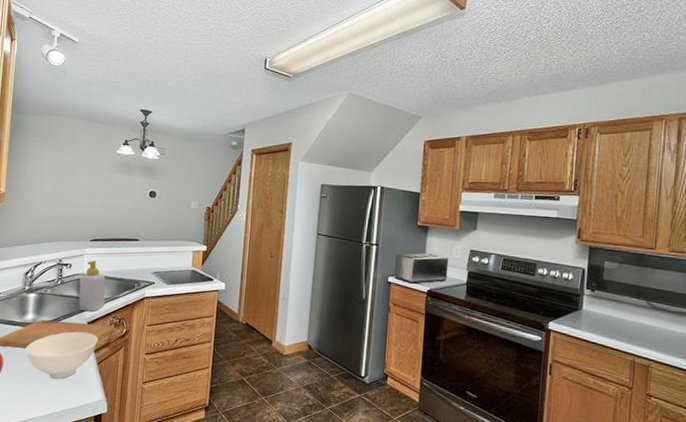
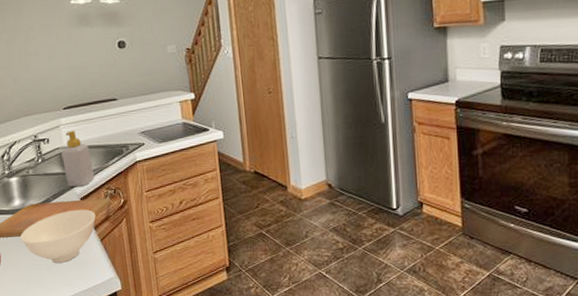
toaster: present [393,253,449,285] -> none [412,57,477,98]

